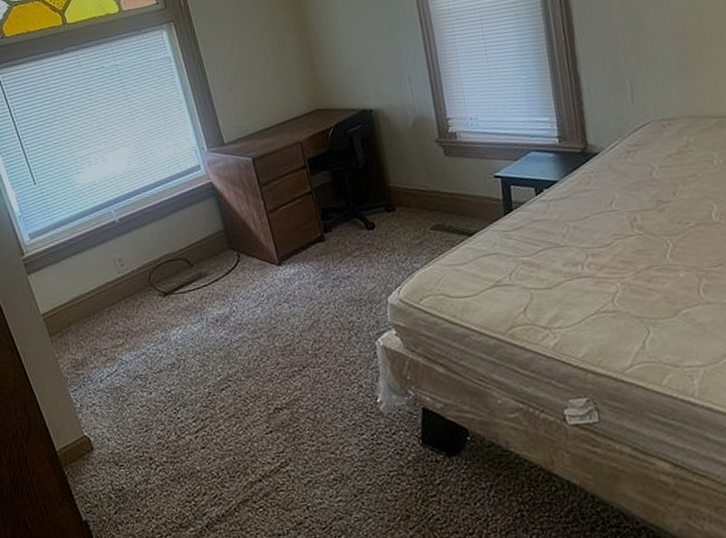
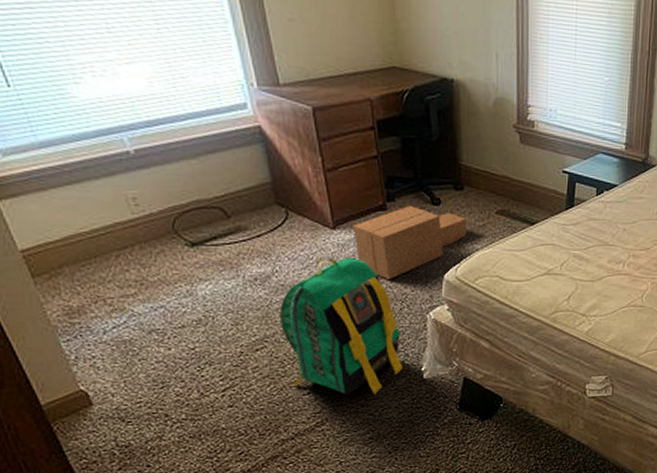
backpack: none [239,290,358,433] -> present [279,257,402,396]
cardboard box: none [296,233,404,309] -> present [353,206,466,279]

